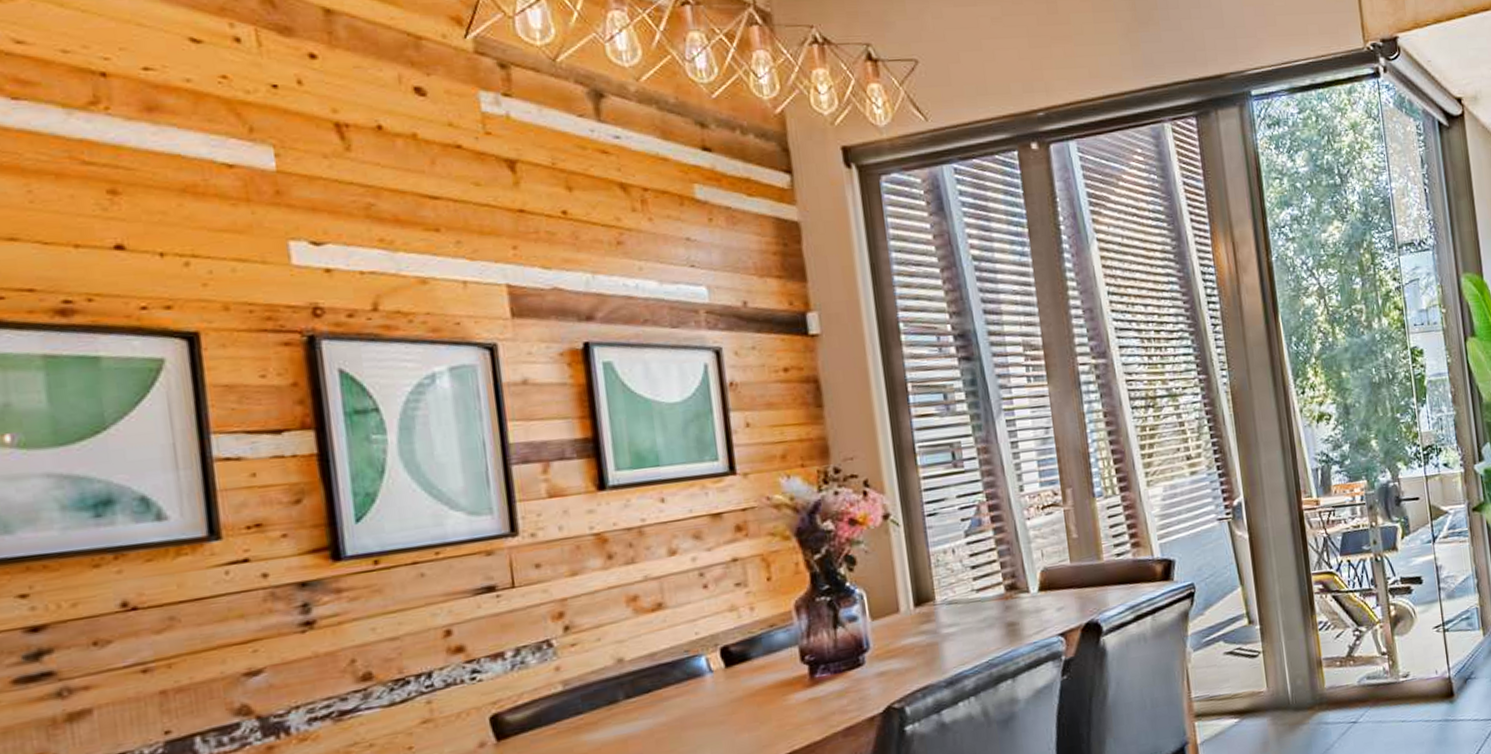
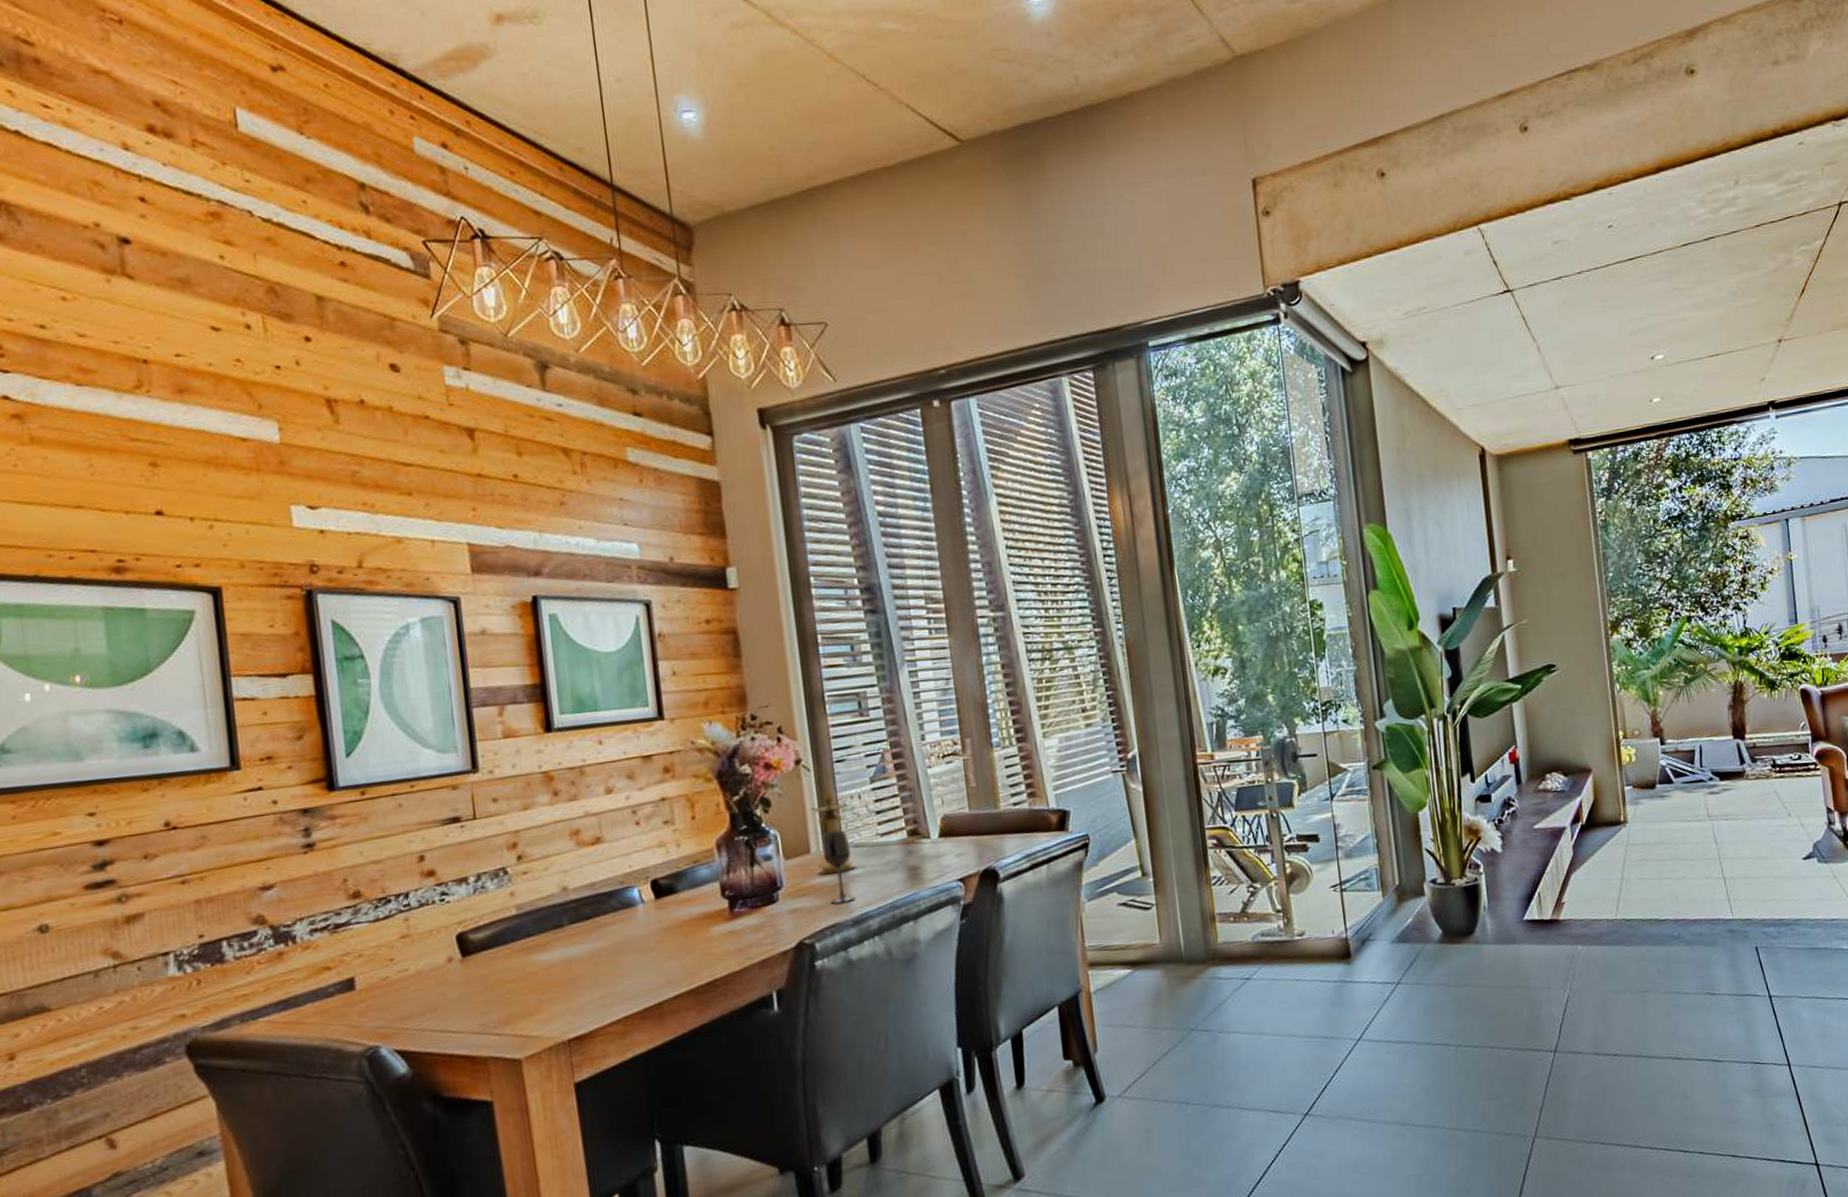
candlestick: none [899,539,950,635] -> present [810,784,856,875]
wine glass: none [913,587,949,665] -> present [822,830,856,904]

